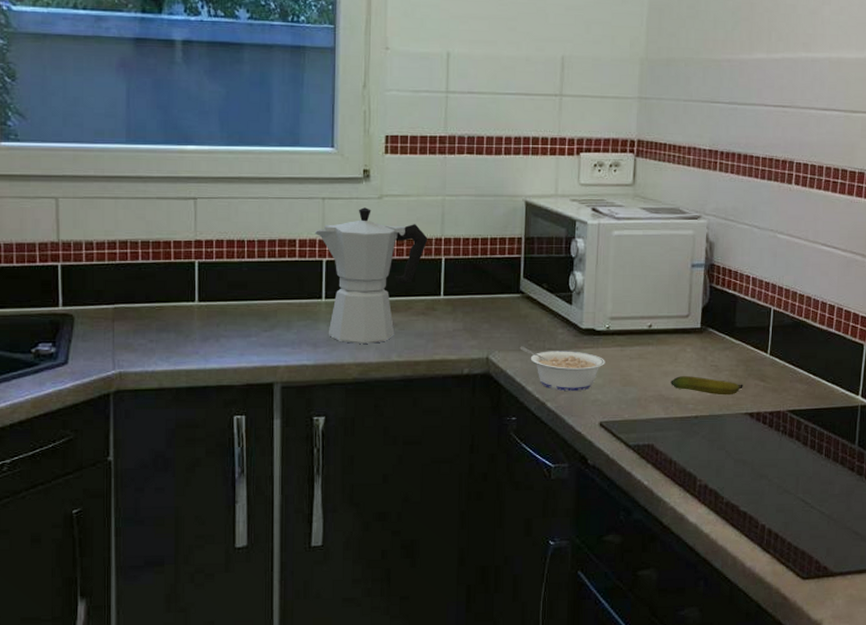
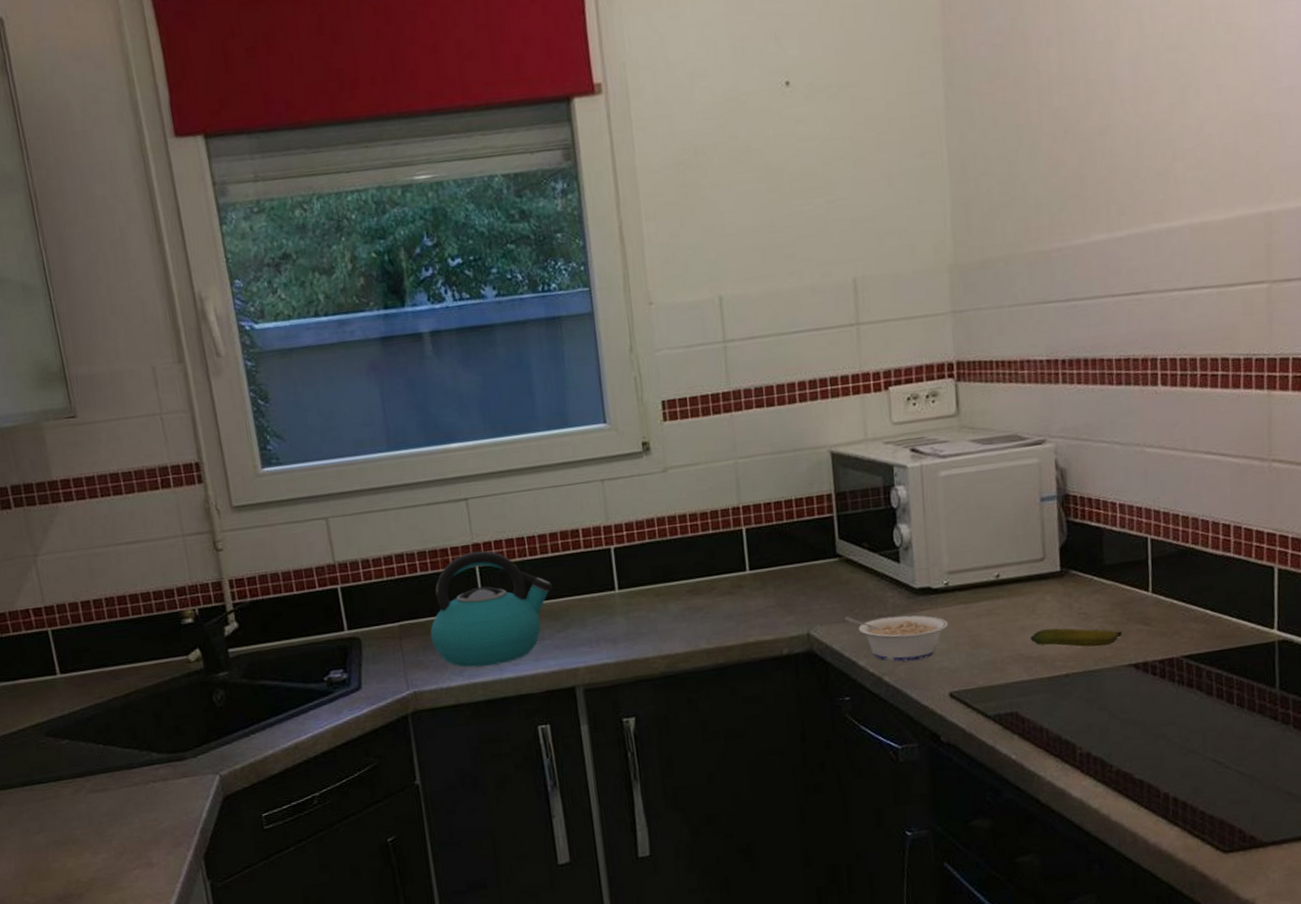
kettle: none [143,247,265,355] -> present [430,550,553,668]
moka pot: present [314,207,428,344] -> none [597,484,724,635]

